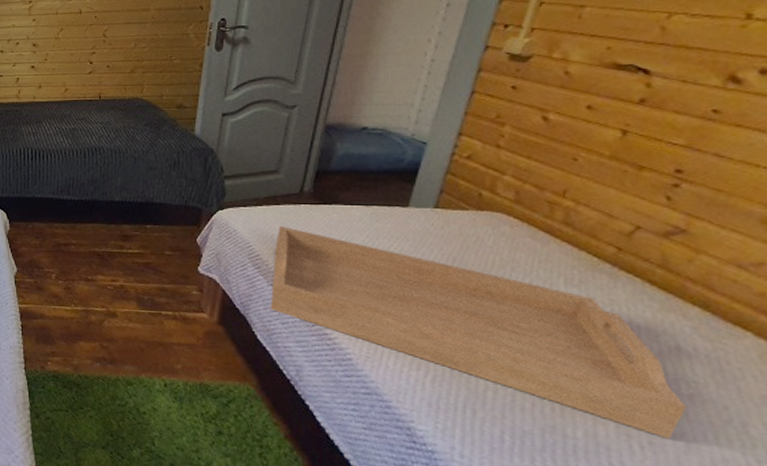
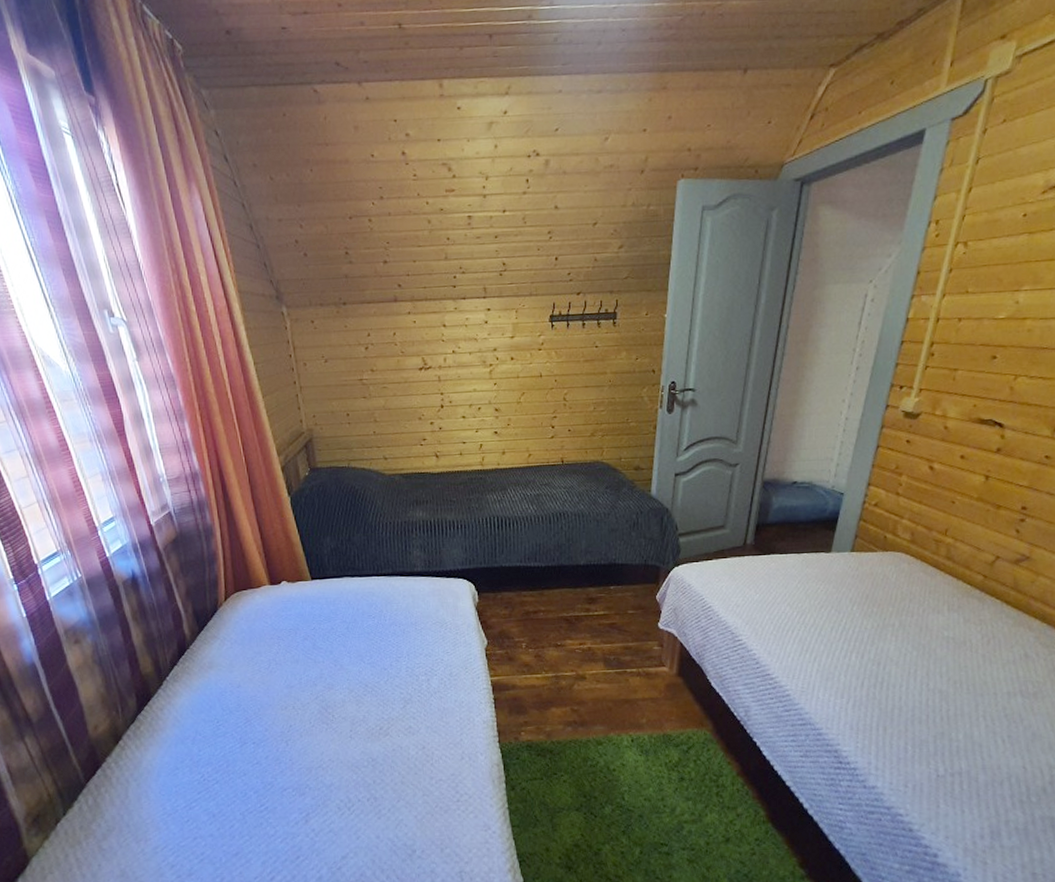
serving tray: present [271,225,686,439] -> none [722,577,1032,731]

